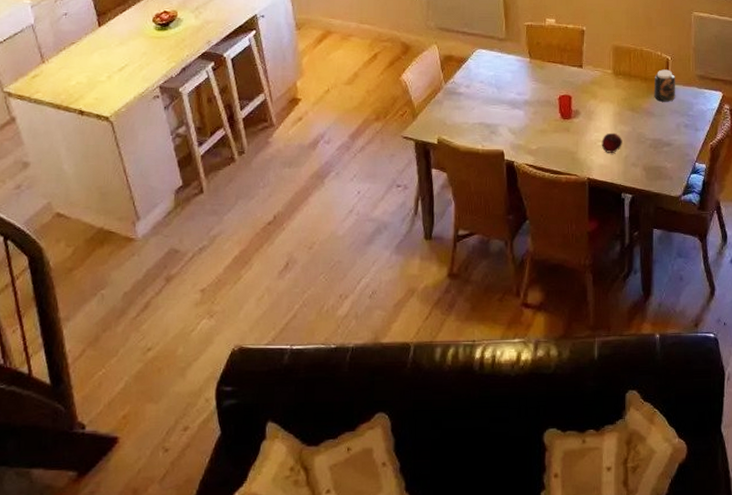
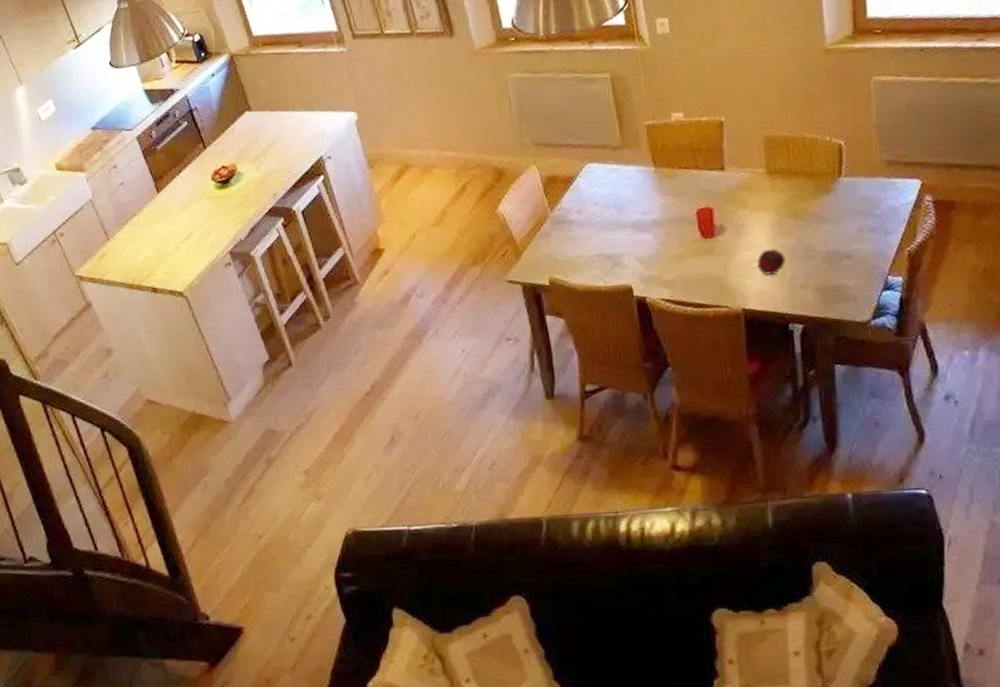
jar: present [654,69,675,102] -> none [823,158,854,202]

